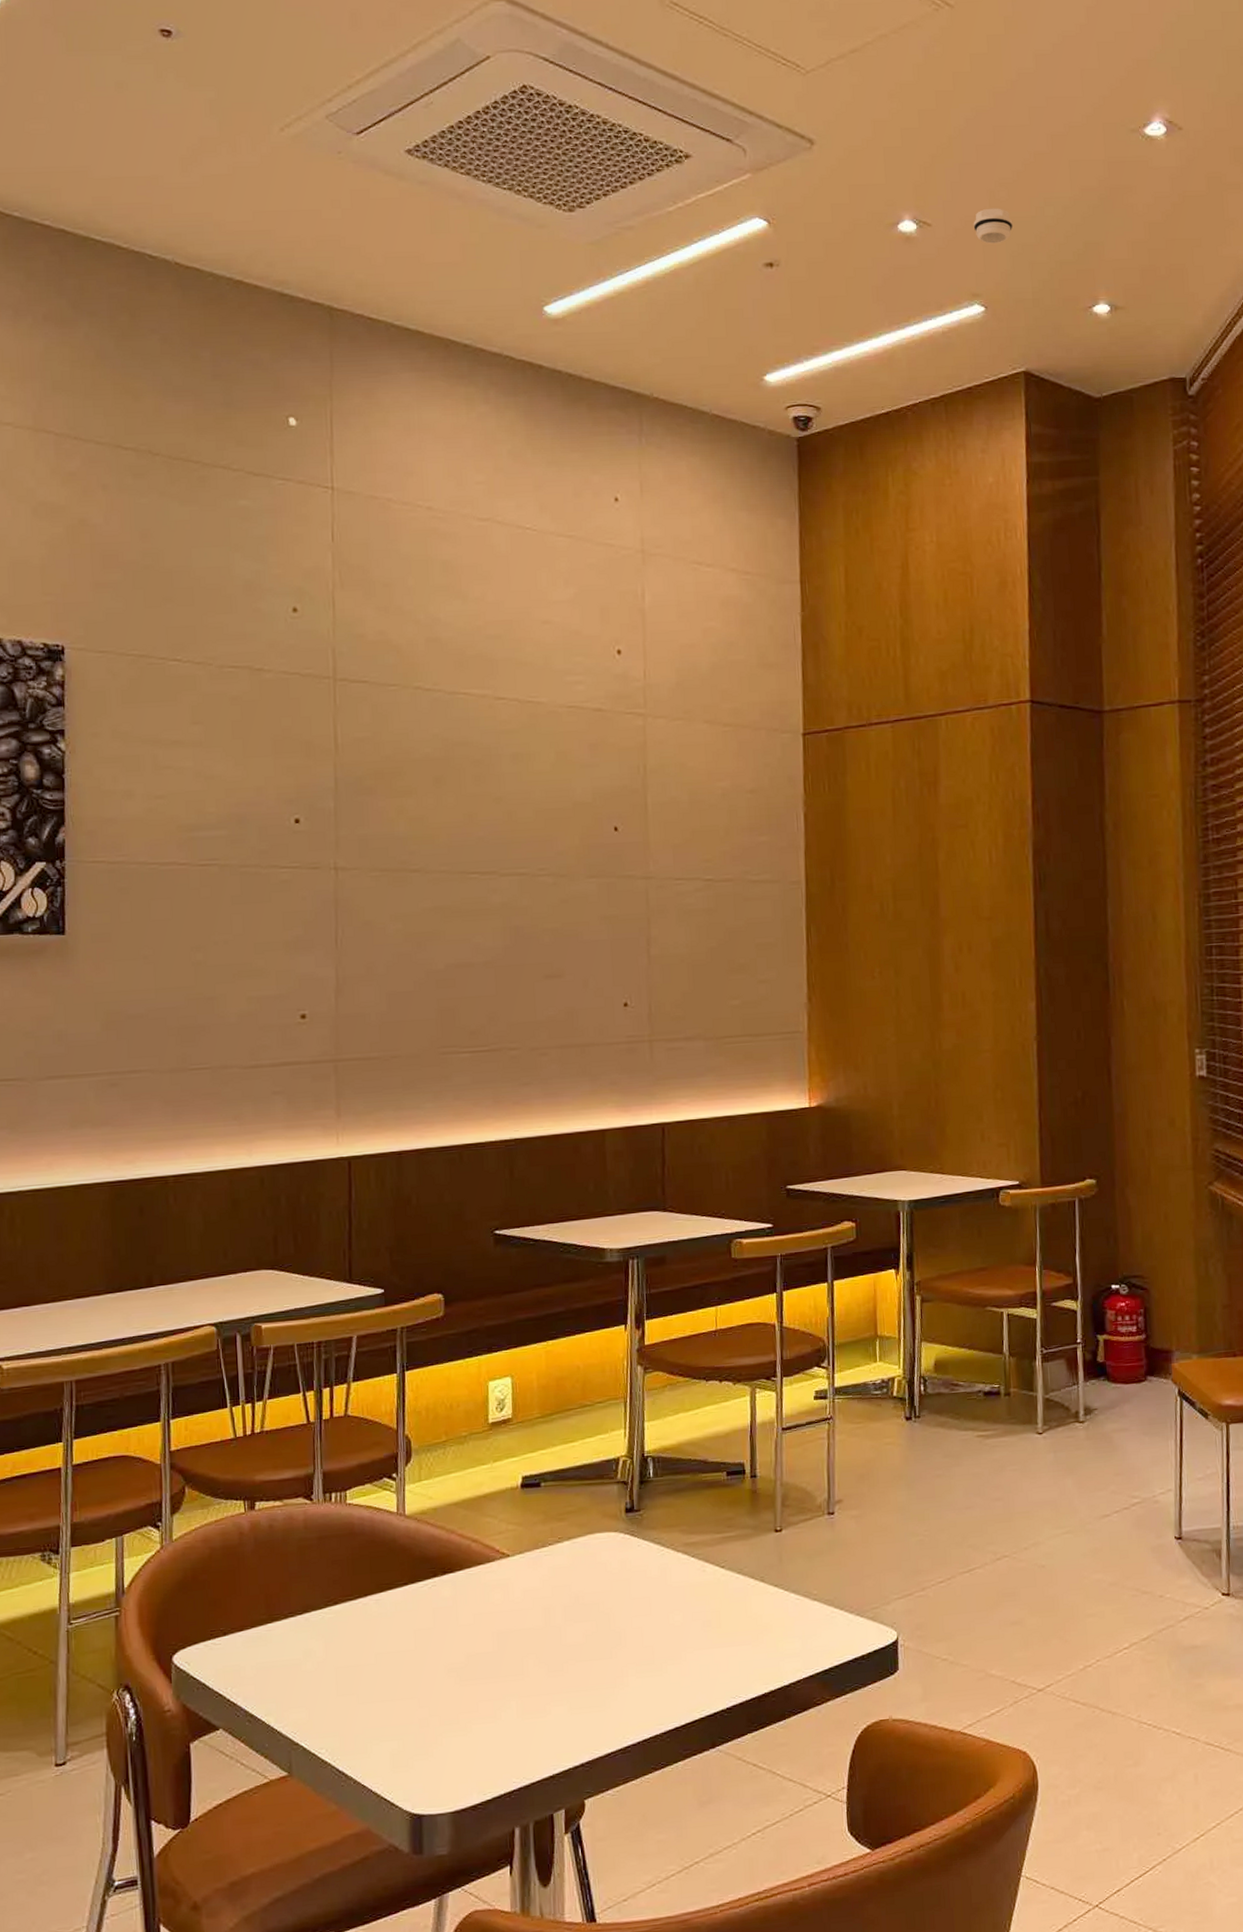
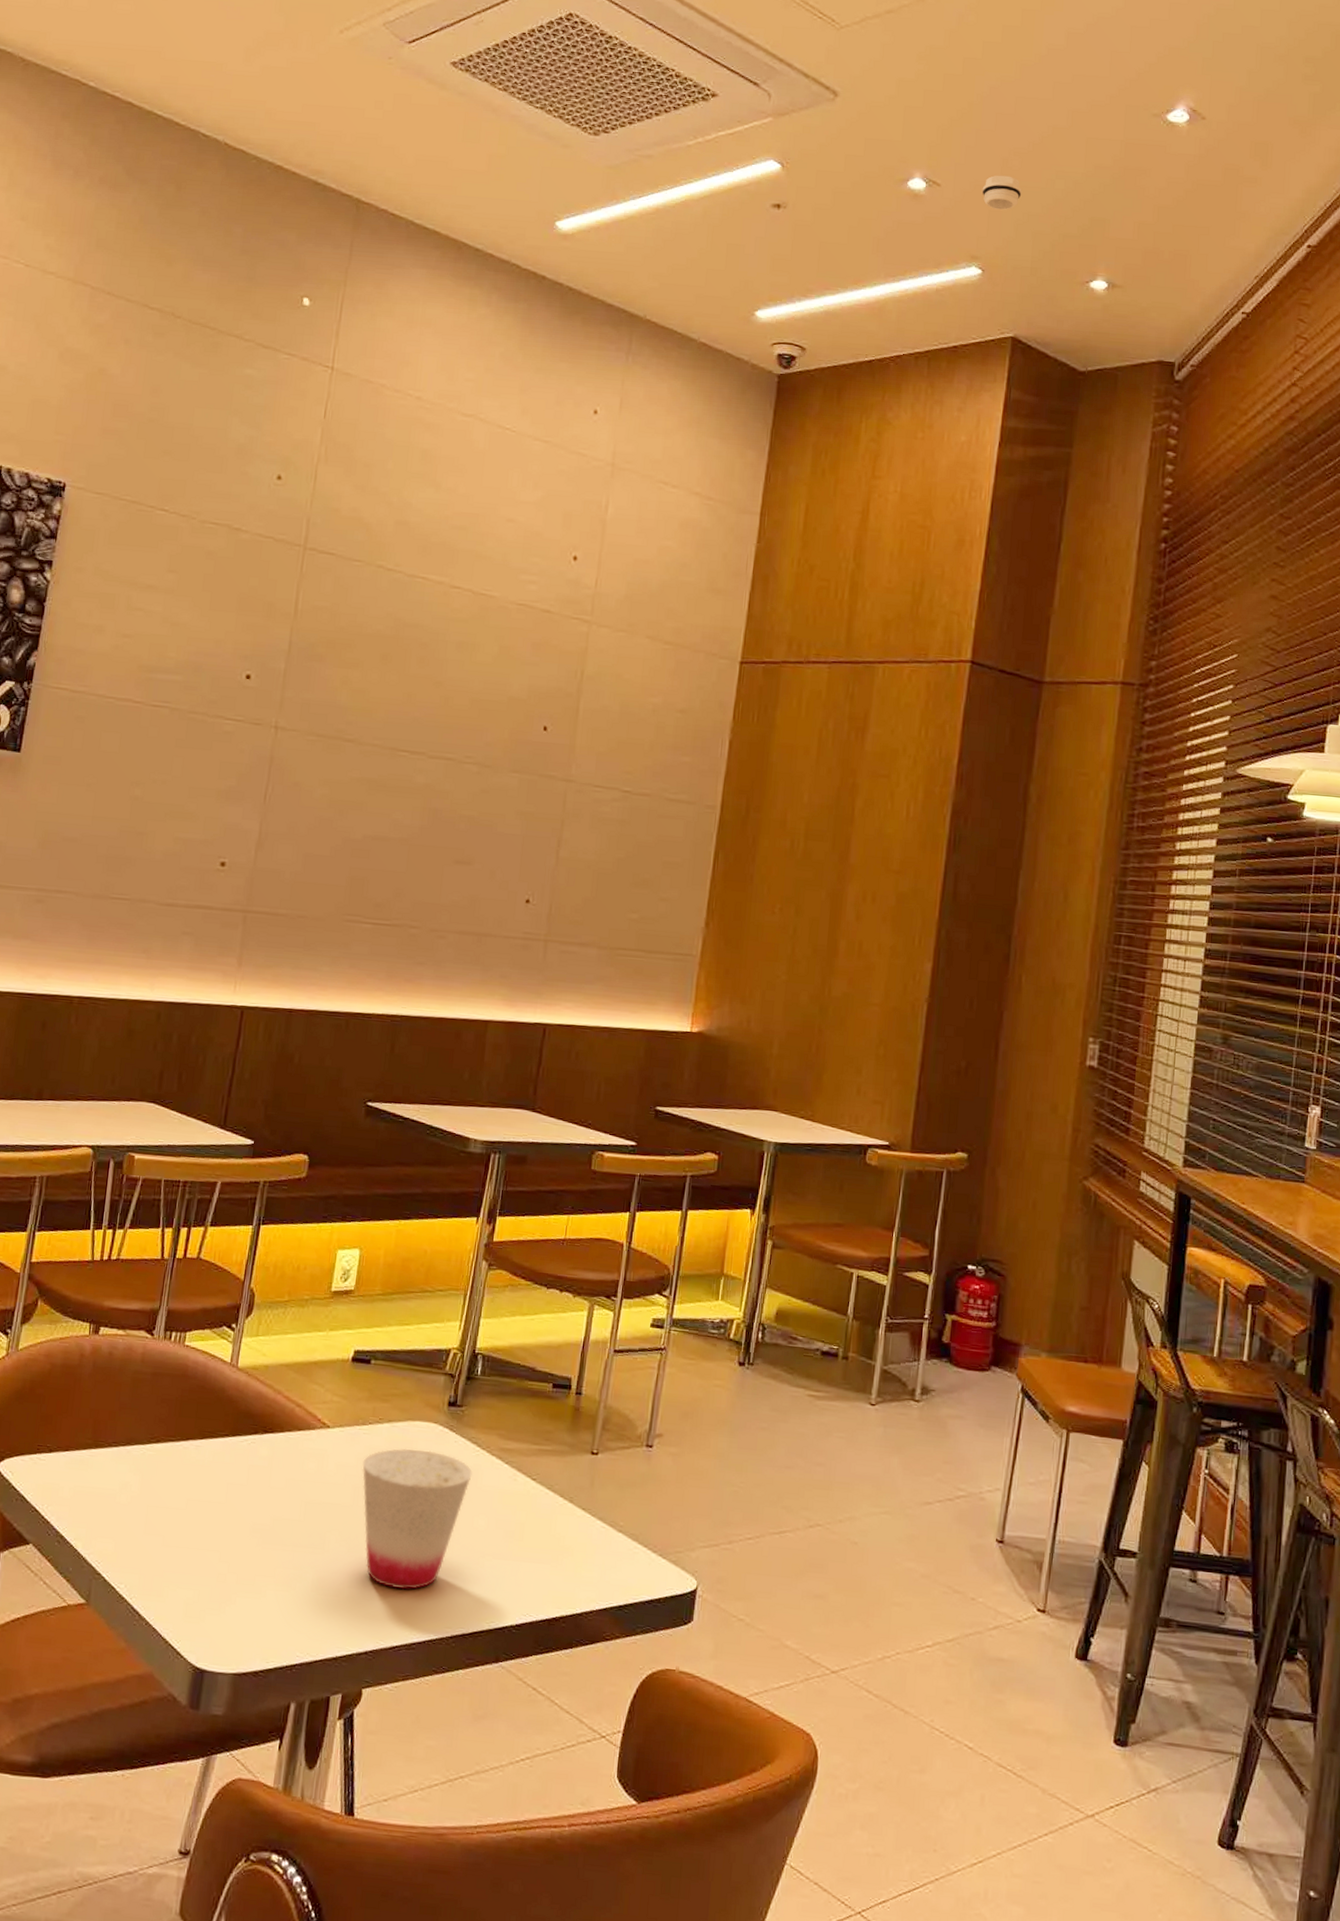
cup: none [548,1559,661,1698] -> present [362,1448,473,1590]

